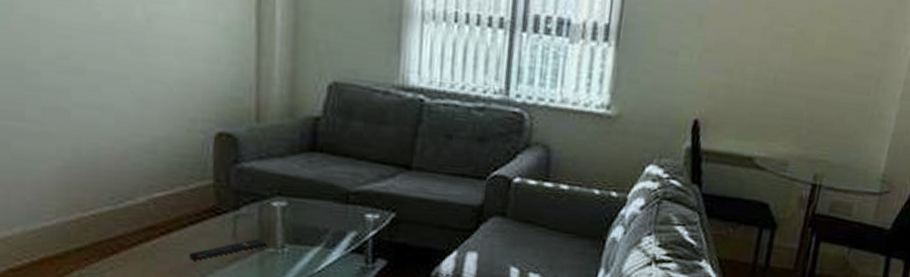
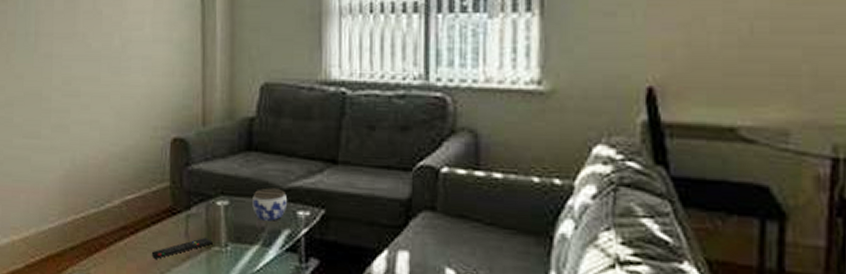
jar: none [315,190,354,223] -> present [252,188,287,221]

